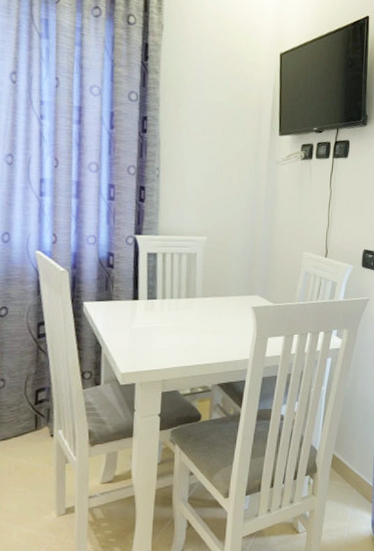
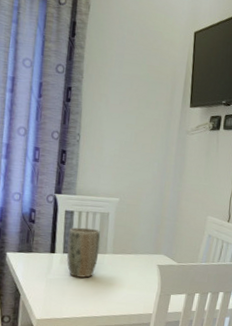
plant pot: none [151,270,188,325] -> present [66,227,101,278]

